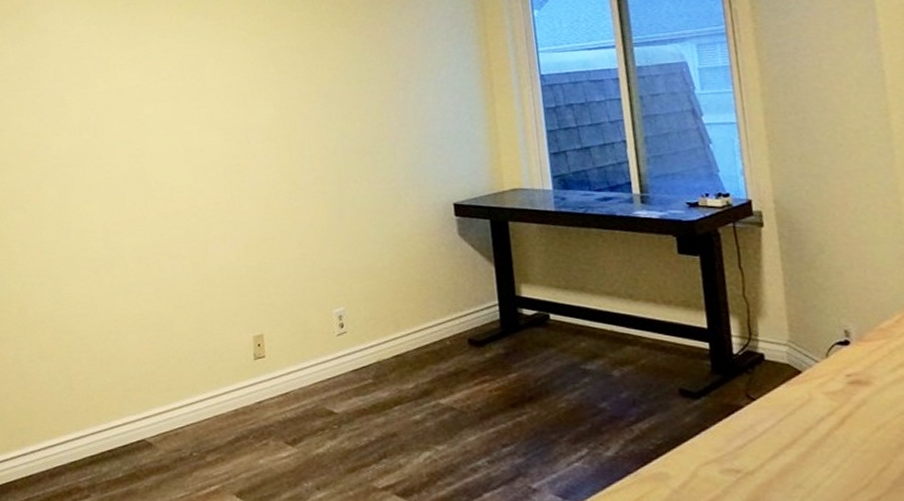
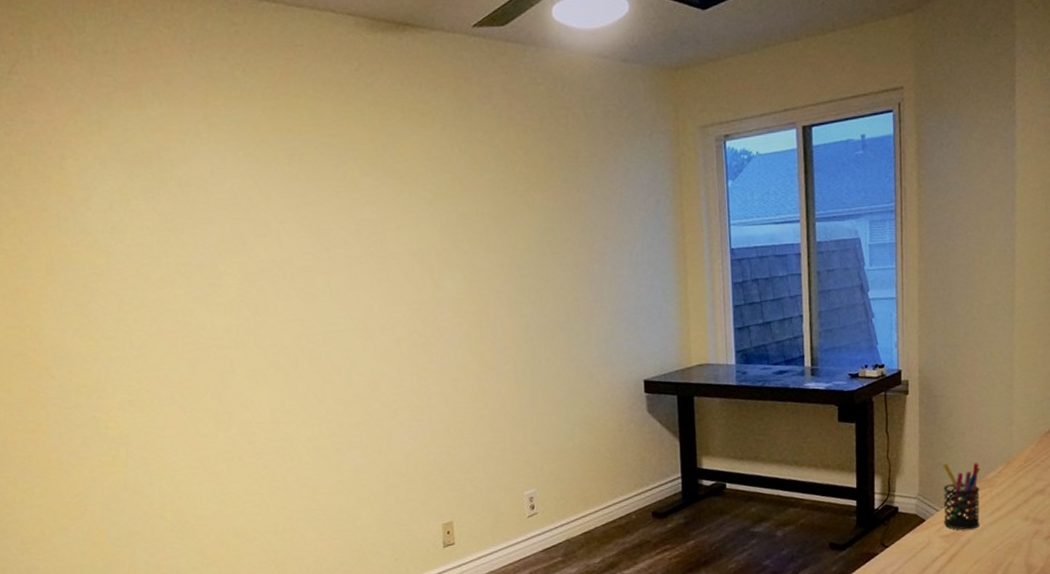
pen holder: none [818,307,878,388] -> present [943,463,980,530]

